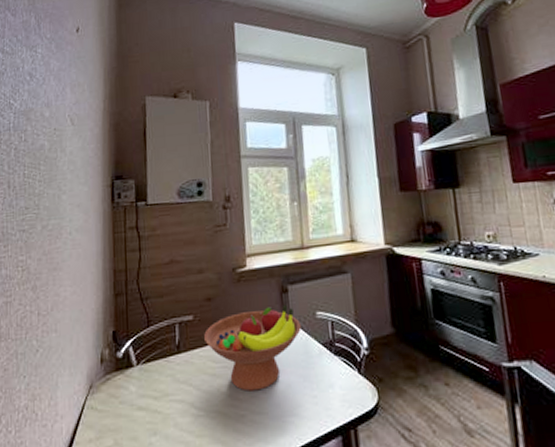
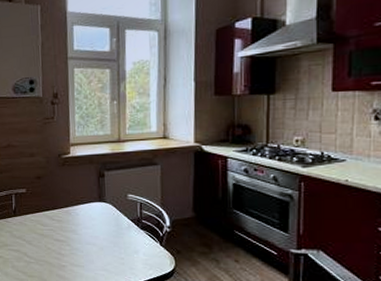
fruit bowl: present [204,304,301,392] -> none [35,186,114,250]

